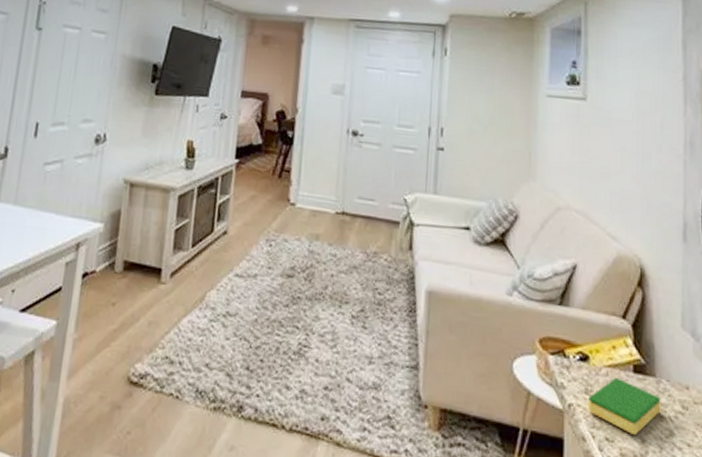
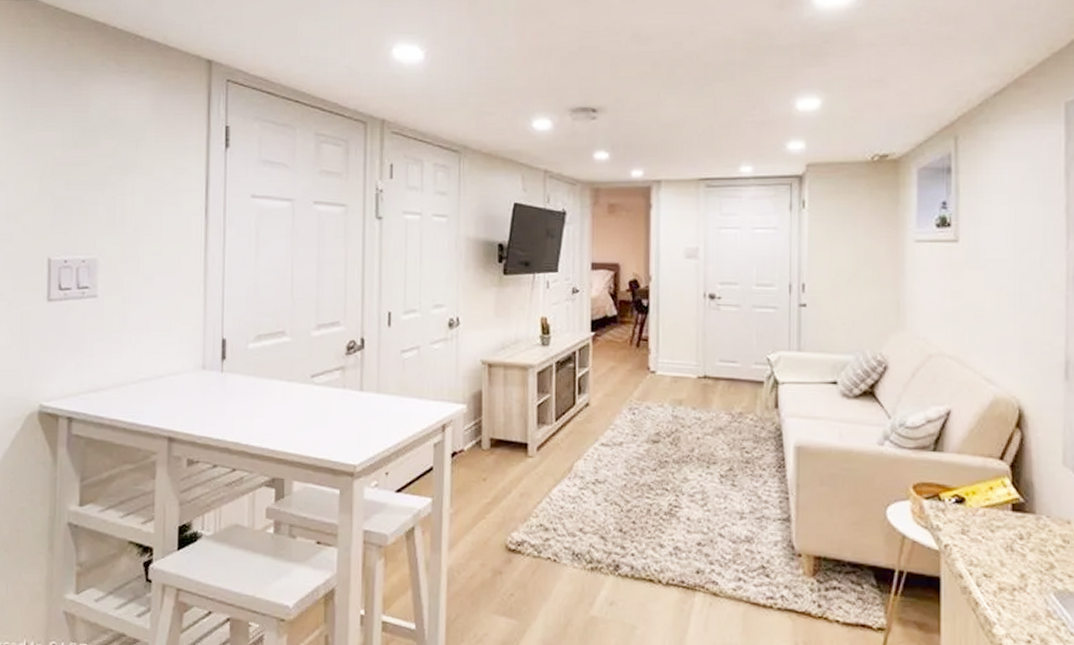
dish sponge: present [588,377,661,435] -> none [965,516,1041,569]

